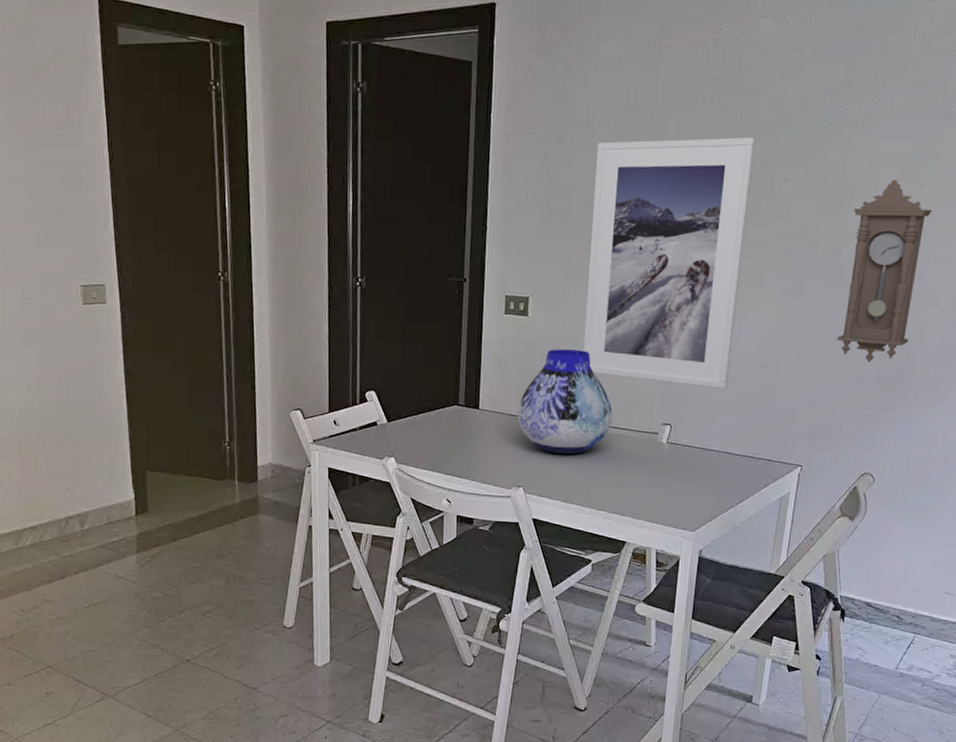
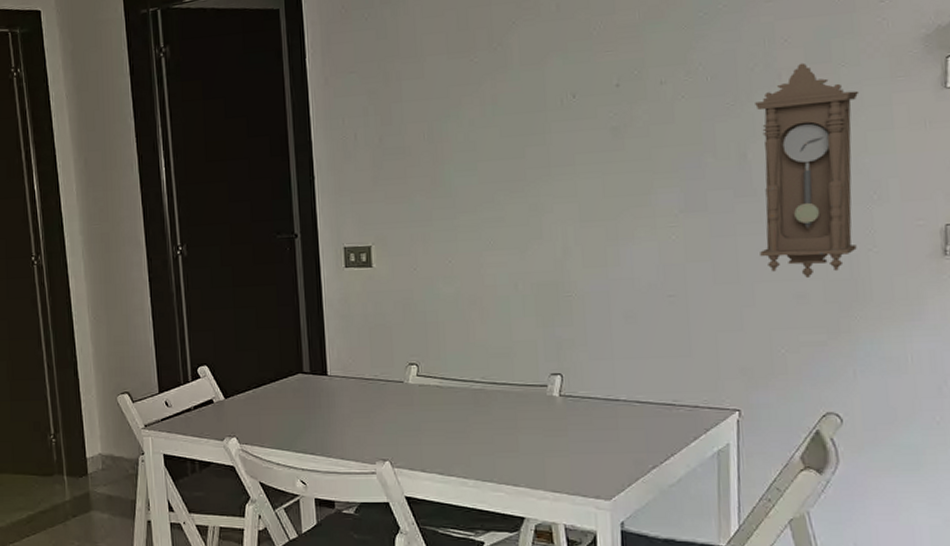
vase: present [517,349,613,454] -> none [372,298,488,419]
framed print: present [583,137,755,390] -> none [430,40,626,328]

